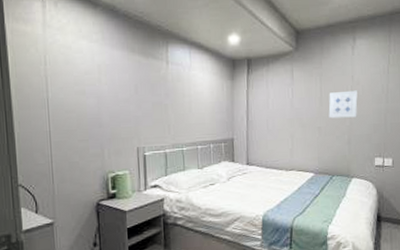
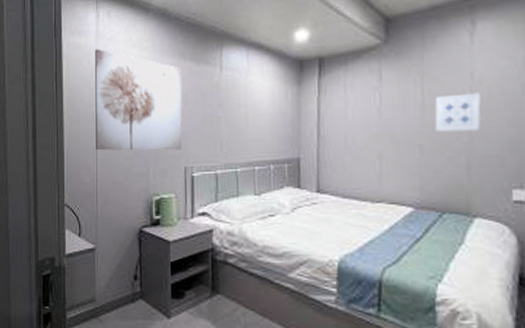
wall art: none [43,38,135,134] -> present [95,48,183,151]

